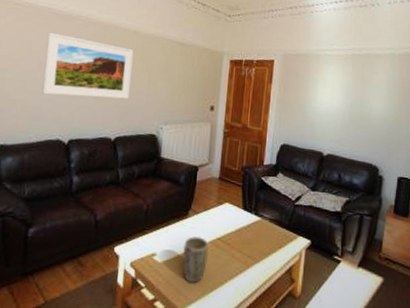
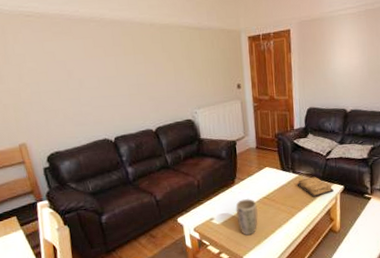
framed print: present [42,32,134,99] -> none [67,39,160,100]
diary: none [257,223,299,249] -> present [297,176,334,197]

